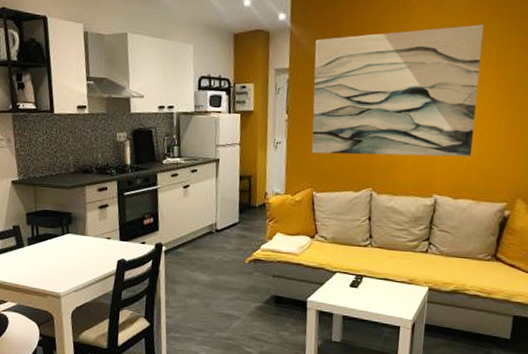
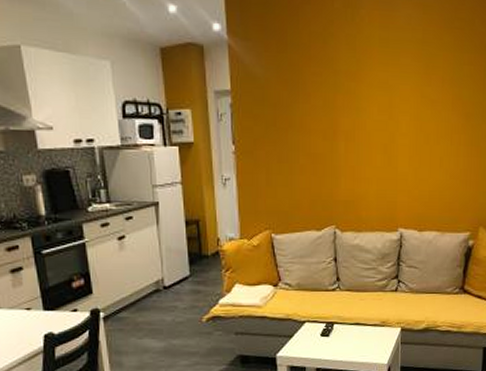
wall art: present [311,24,484,157] -> none [258,39,437,190]

